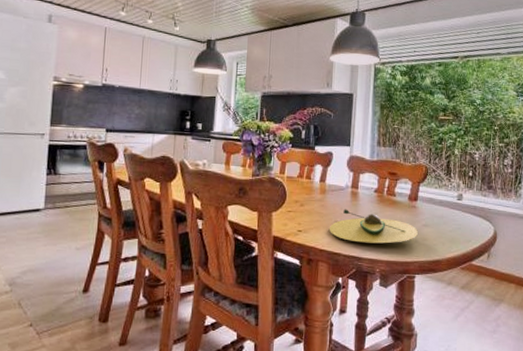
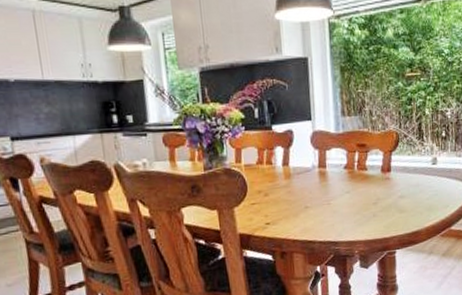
avocado: present [330,209,418,244] -> none [300,191,394,226]

